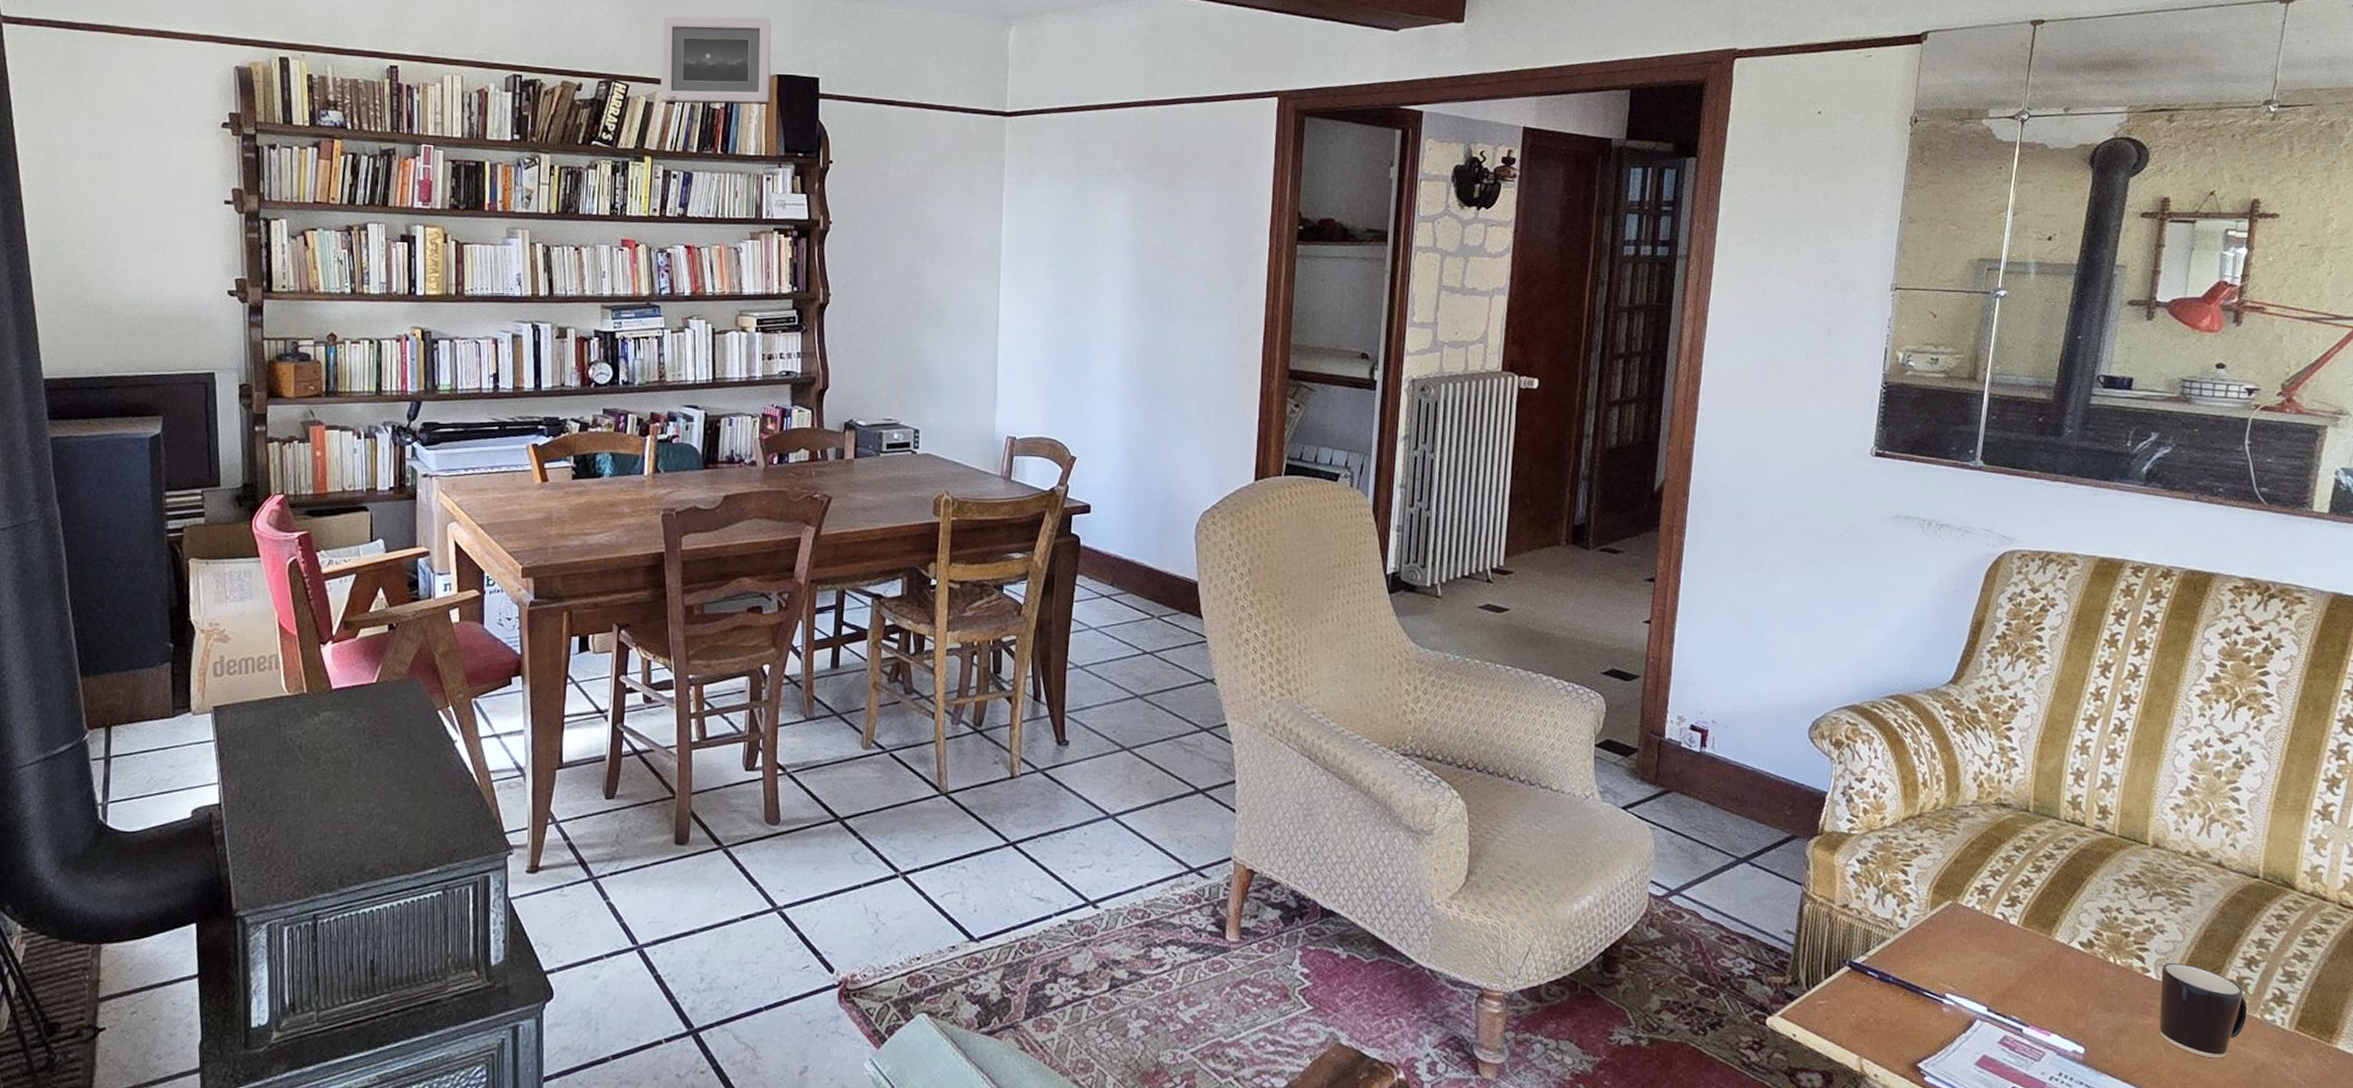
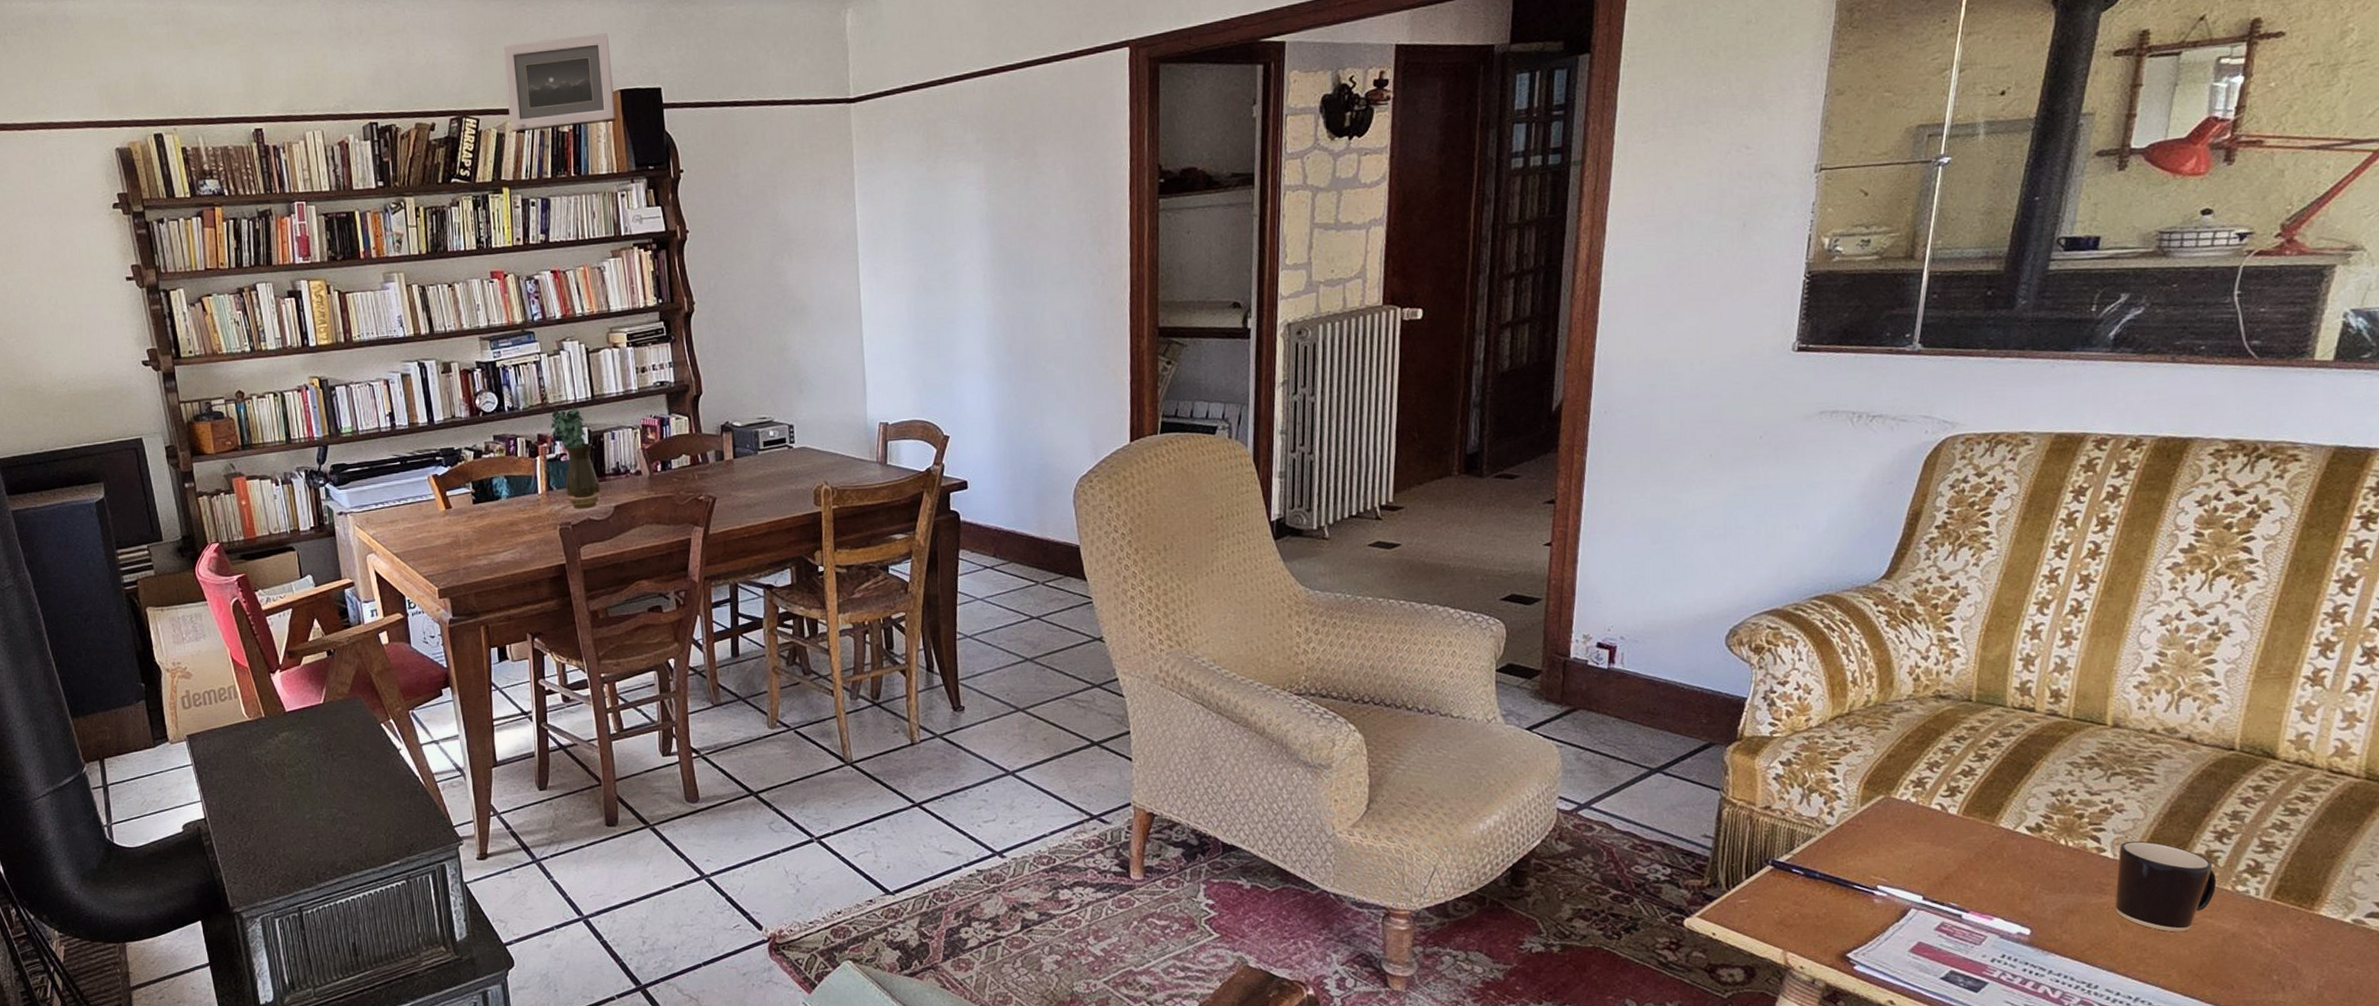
vase: none [665,384,712,496] -> present [550,405,601,509]

